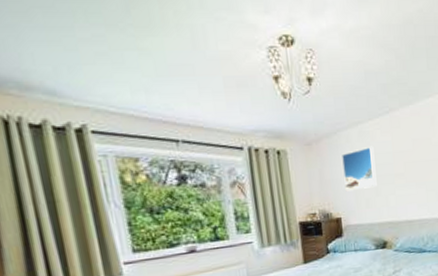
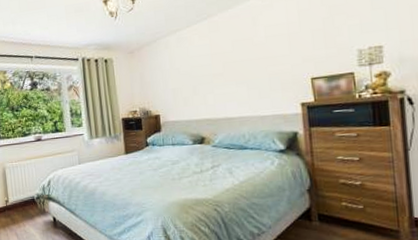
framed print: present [342,146,377,192] -> none [161,50,195,92]

